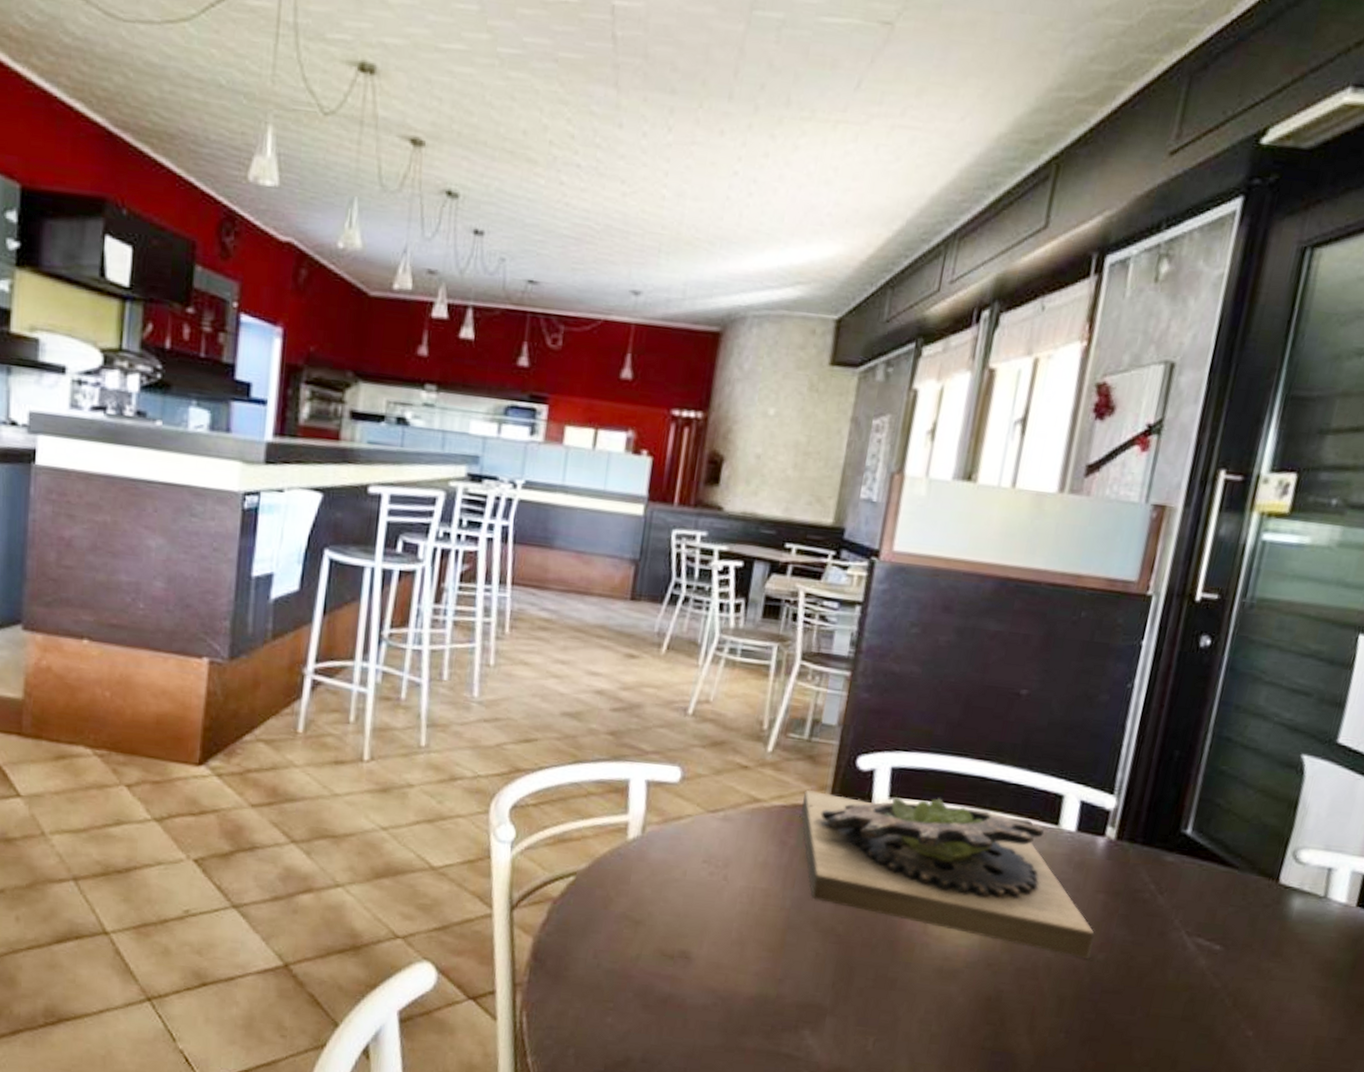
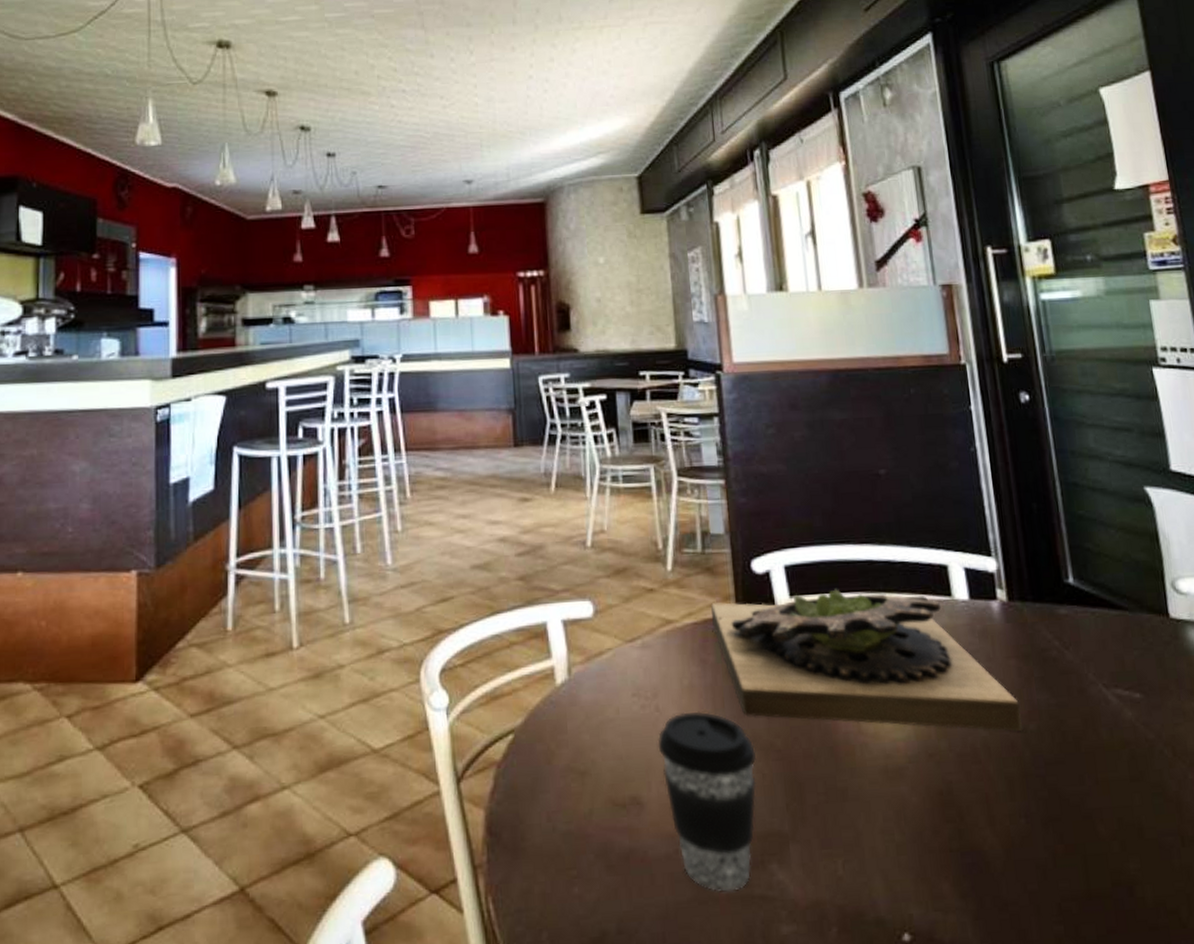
coffee cup: none [716,885,816,1046] -> present [657,711,757,892]

